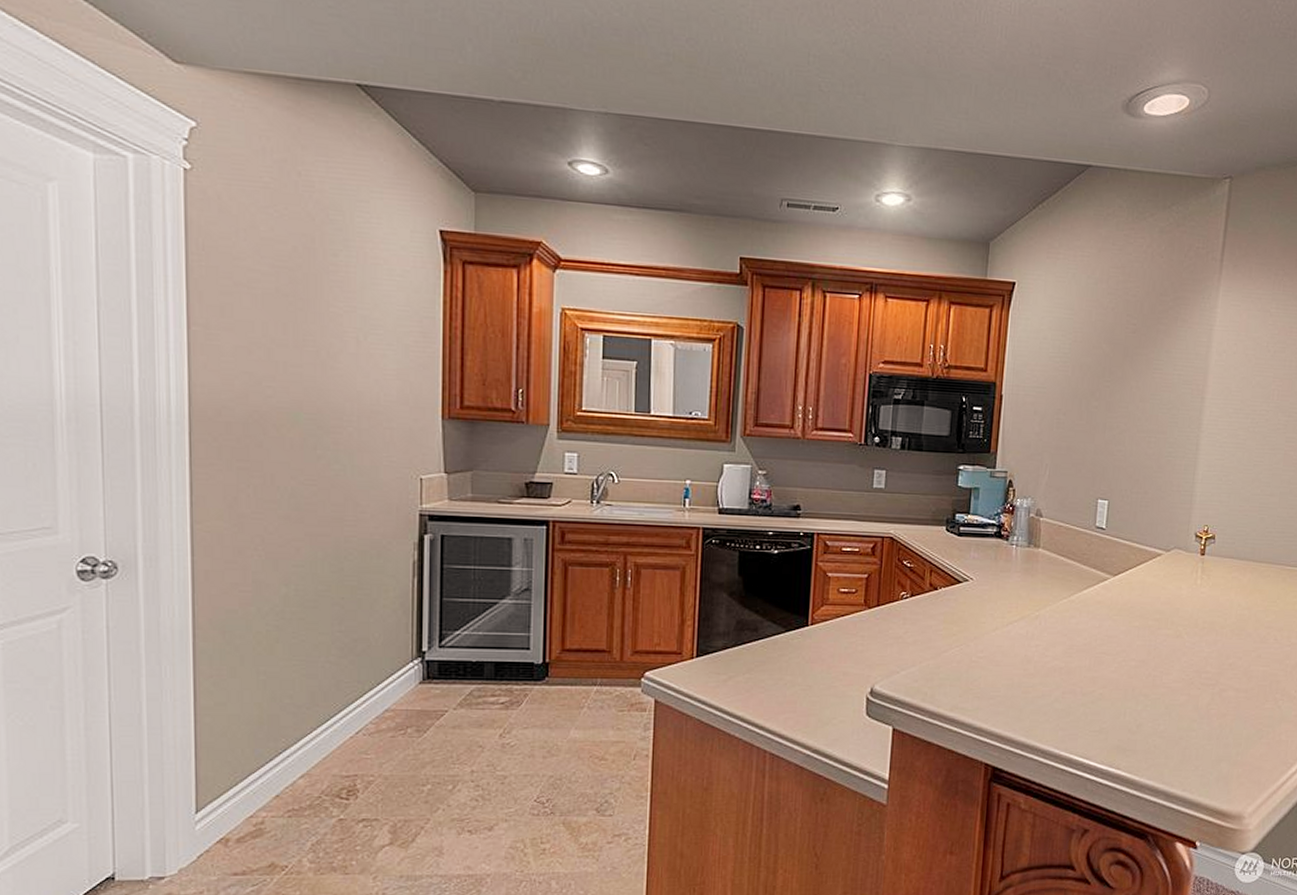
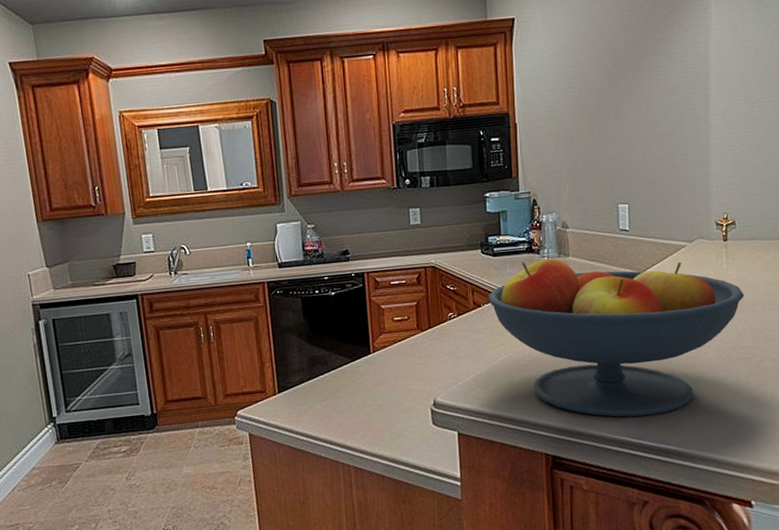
fruit bowl: none [946,546,1215,734] -> present [488,258,745,417]

